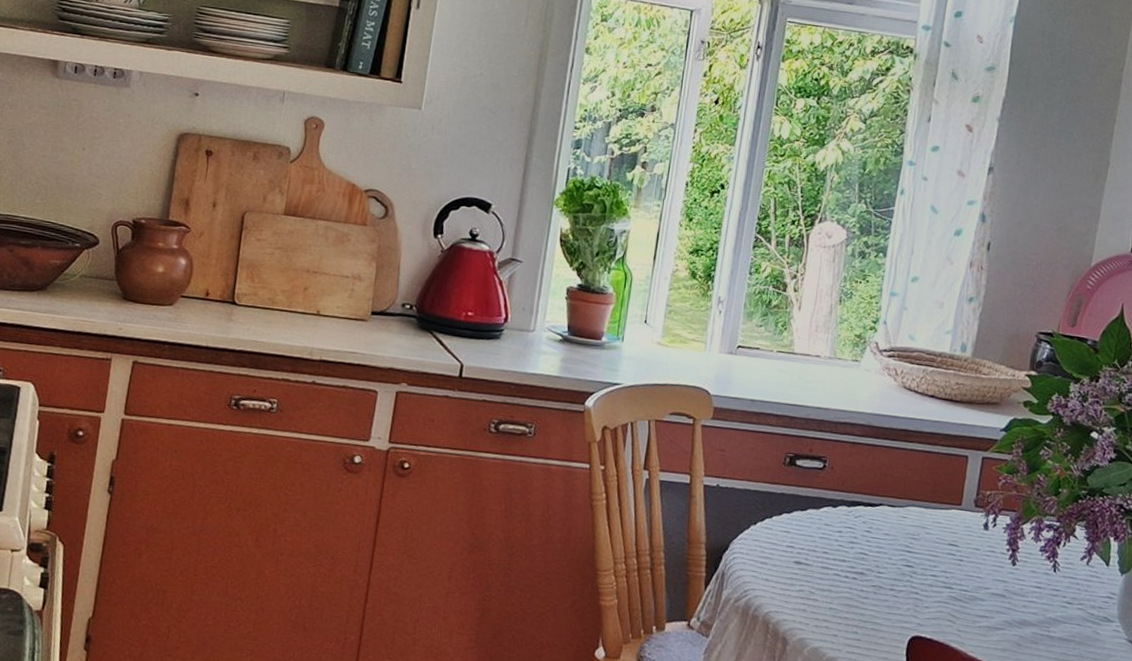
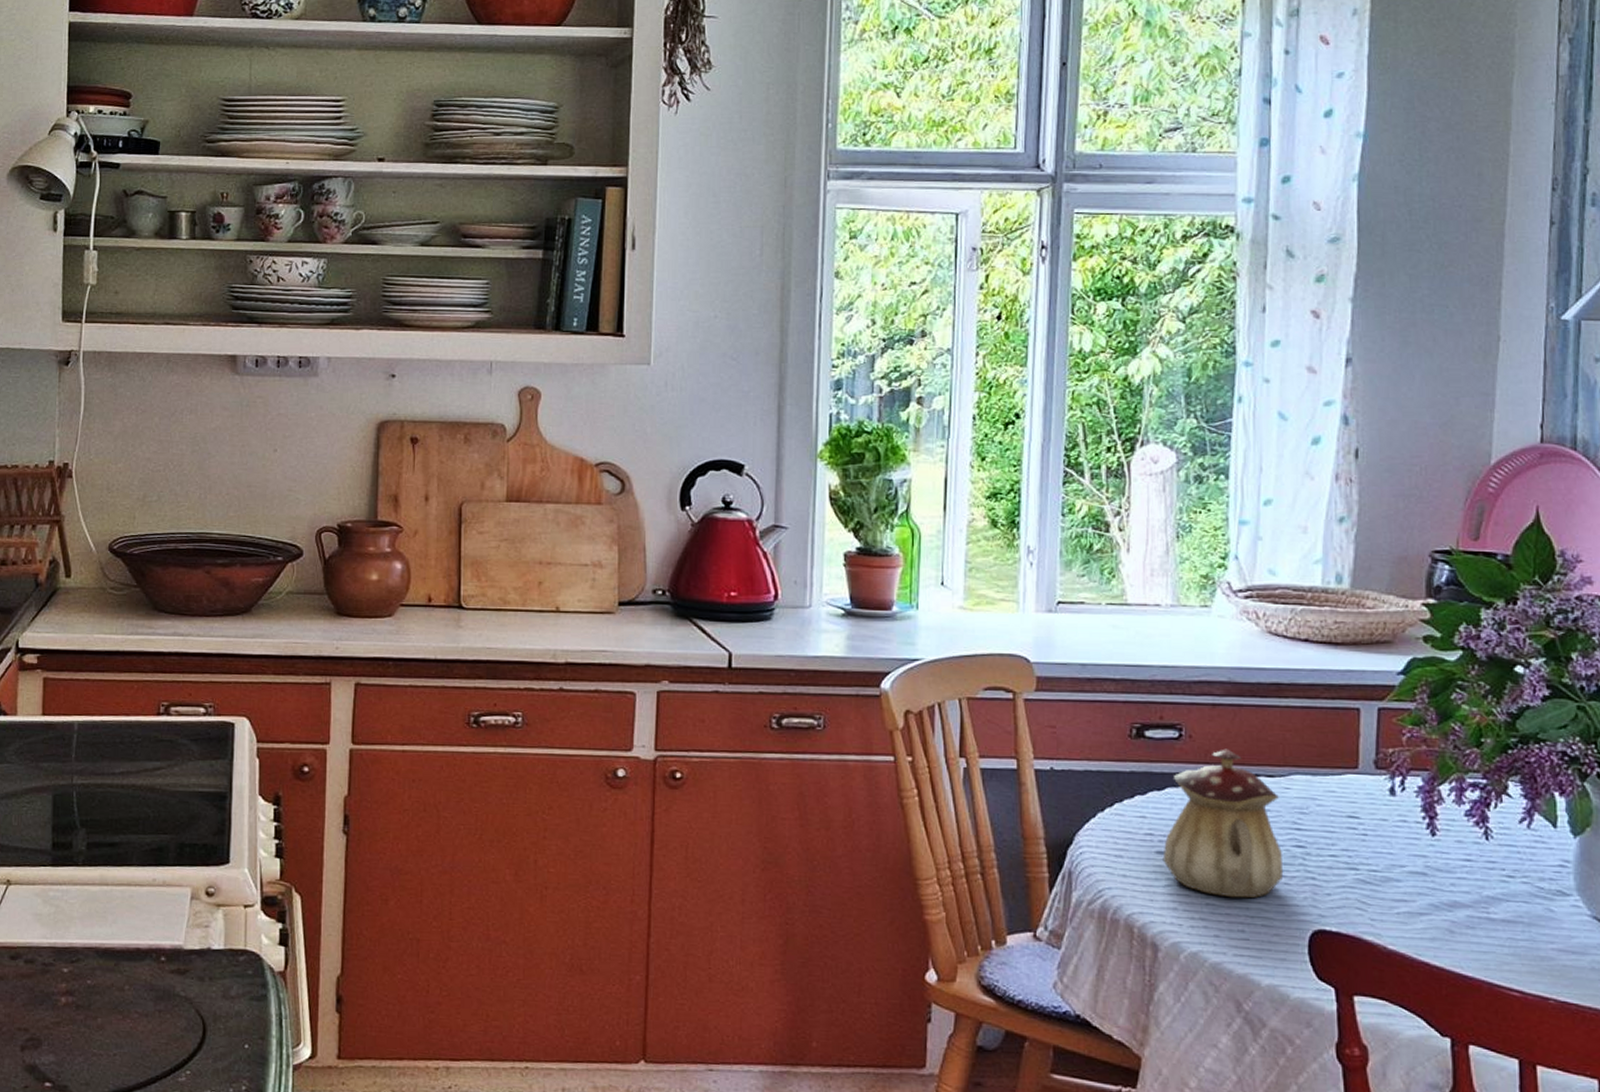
teapot: none [799,480,897,606] -> present [1162,749,1283,898]

